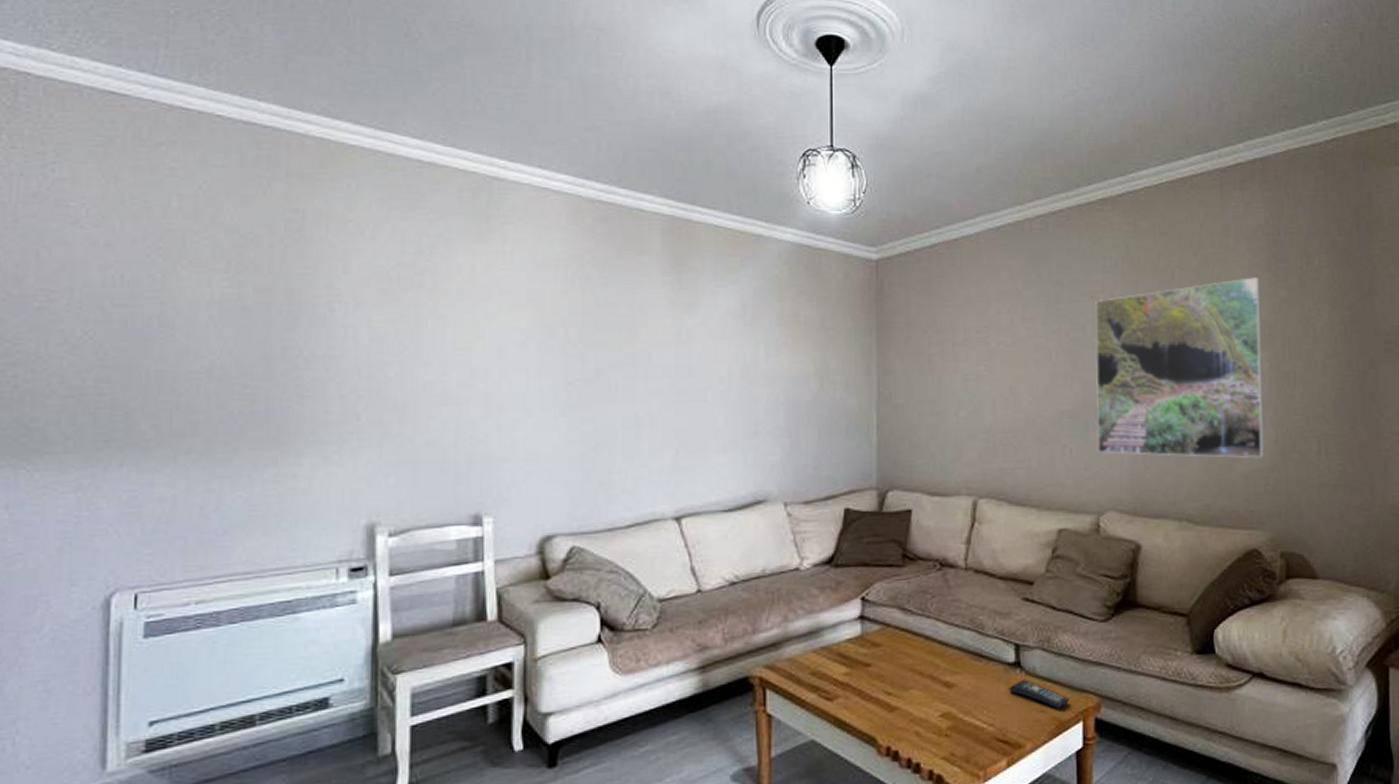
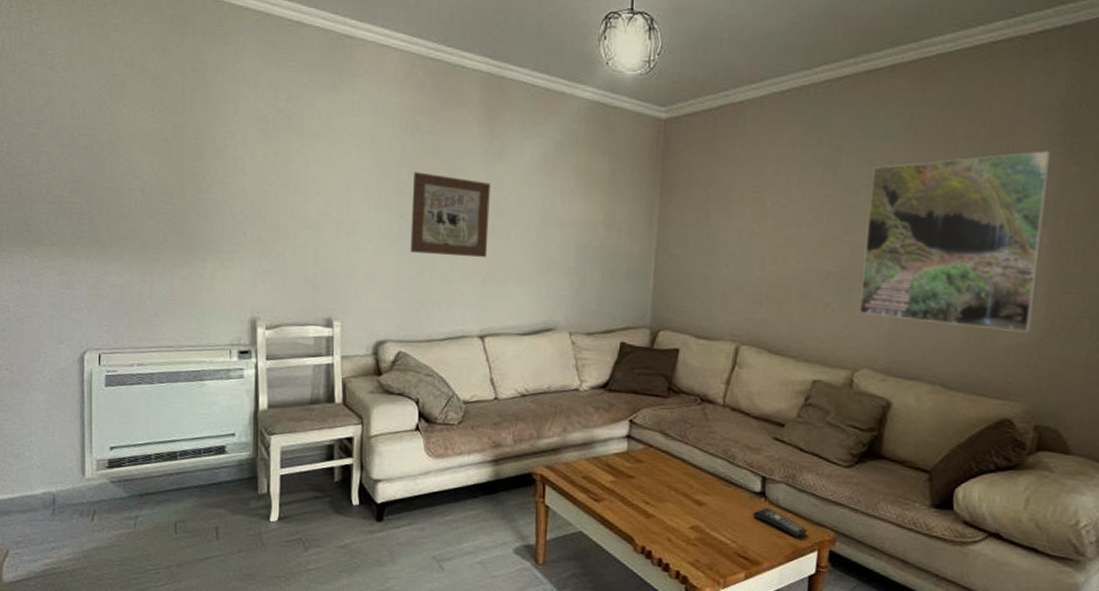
wall art: none [583,330,680,426] -> present [410,172,490,258]

